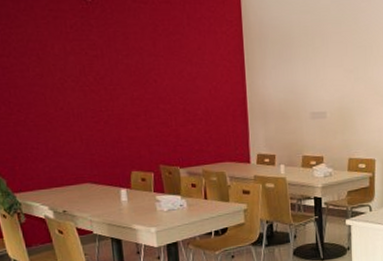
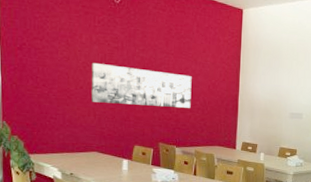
wall art: none [69,77,192,125] -> present [91,62,192,108]

